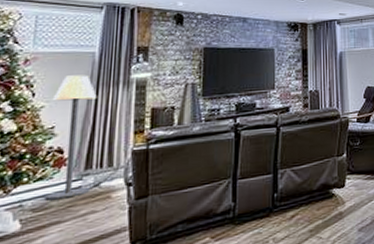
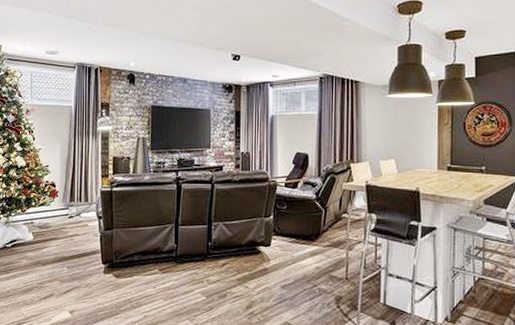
floor lamp: present [45,75,96,200] -> none [46,125,75,222]

